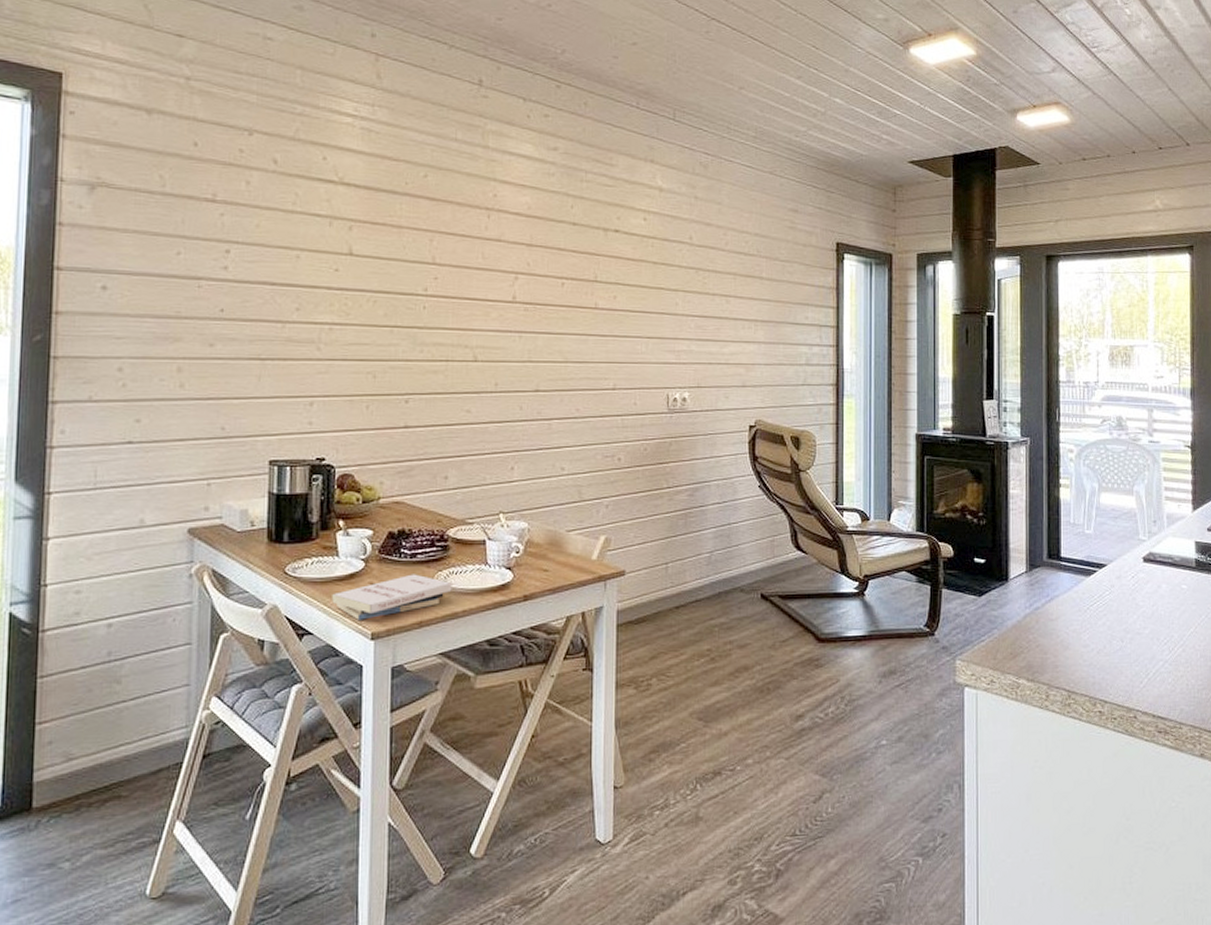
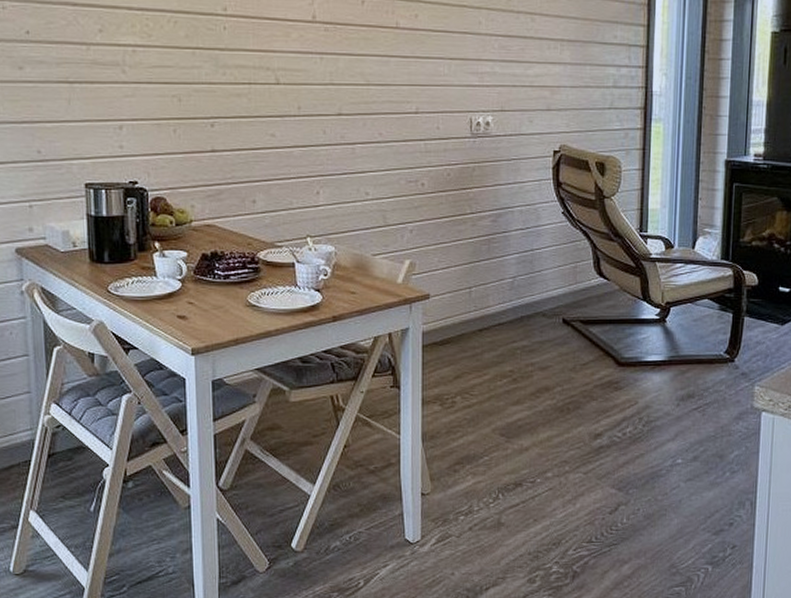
books: present [332,574,452,620] -> none [153,294,265,337]

